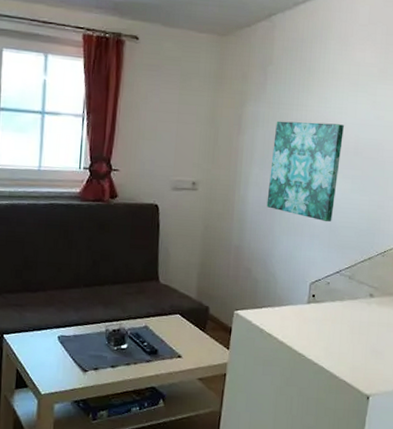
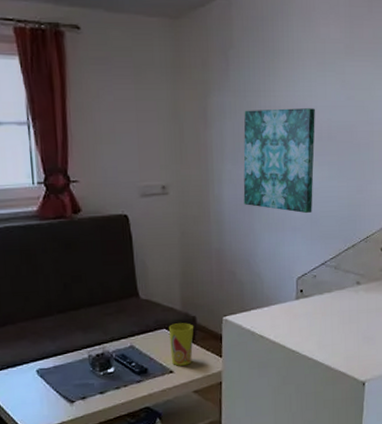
cup: none [180,311,205,352] -> present [168,323,194,366]

